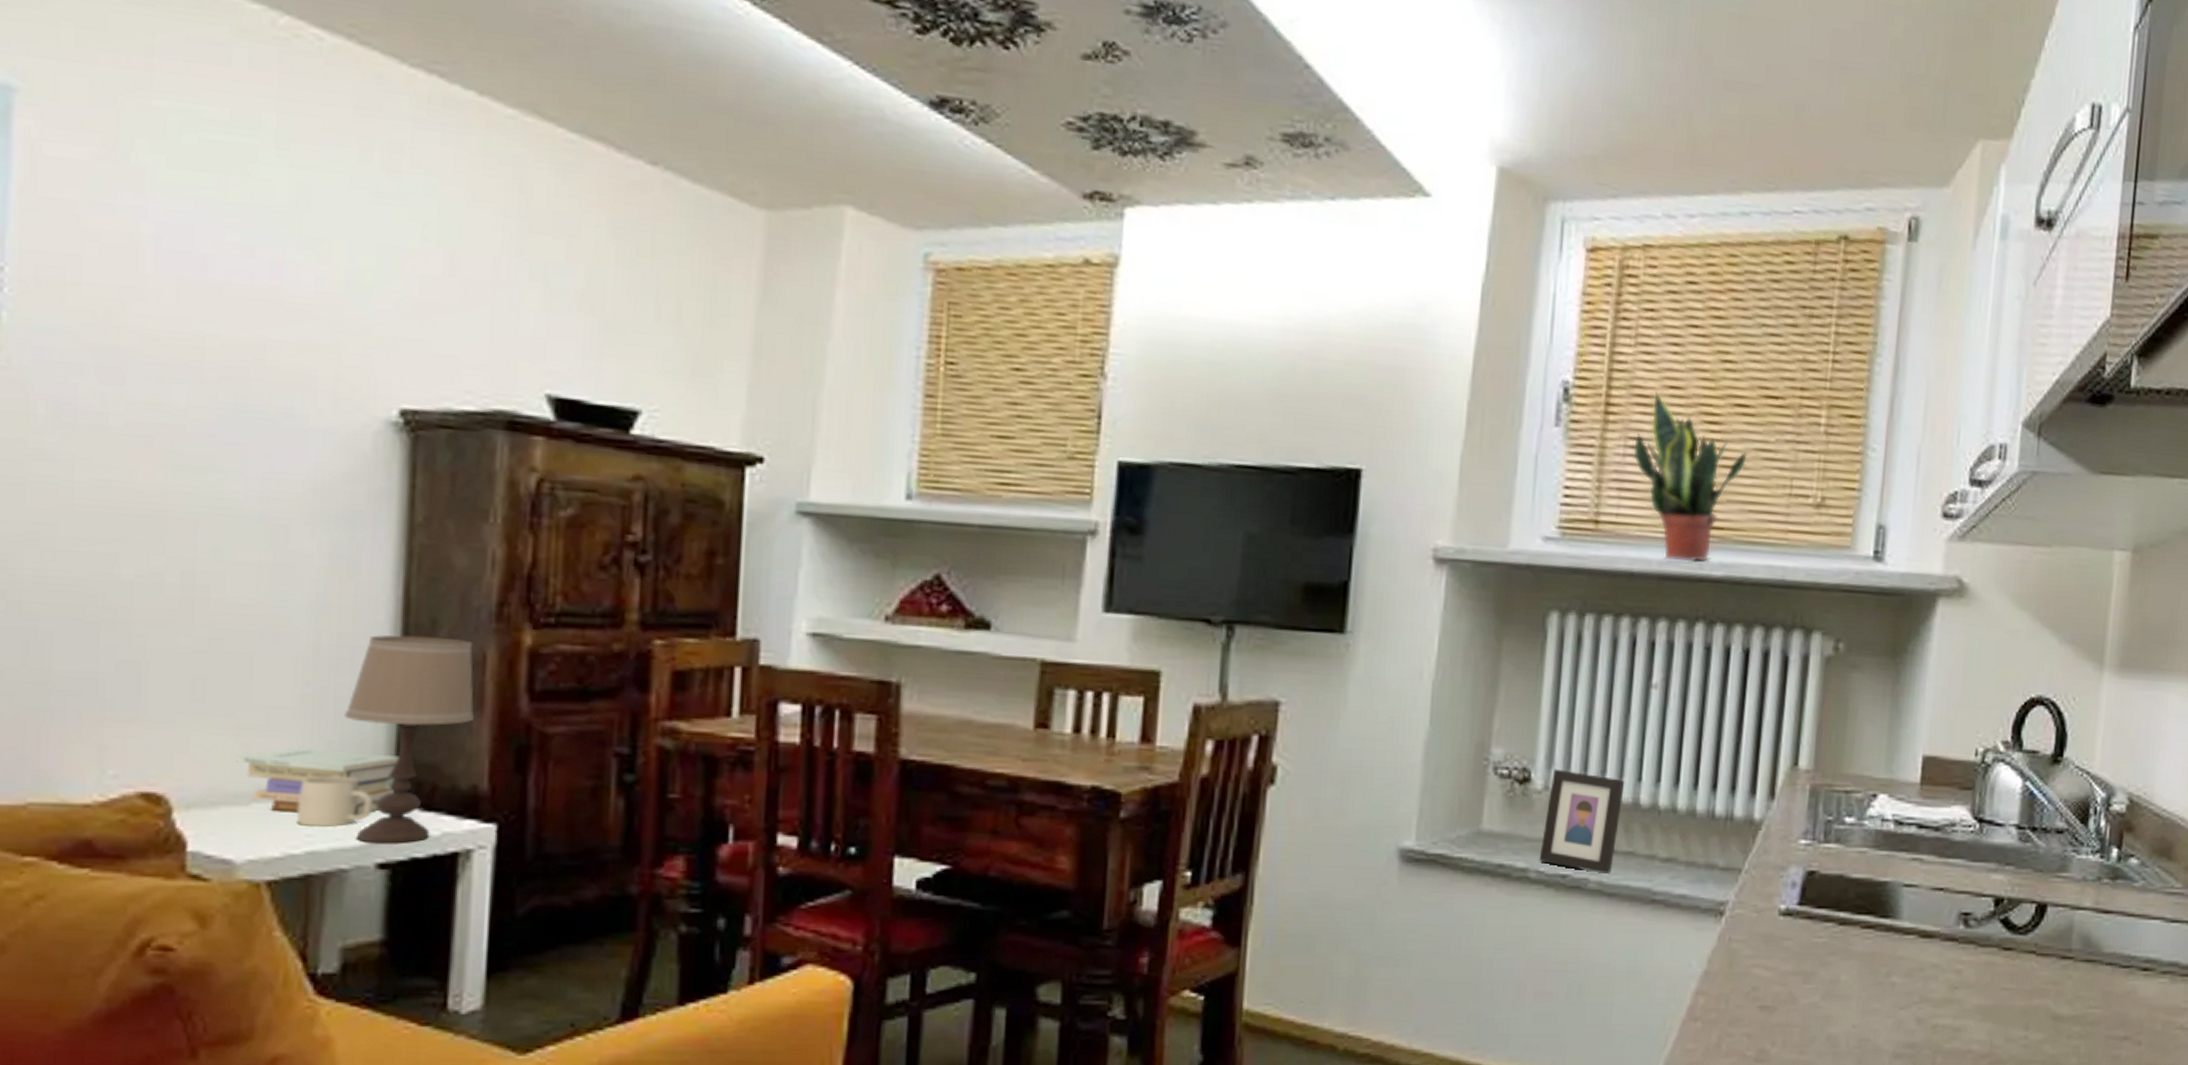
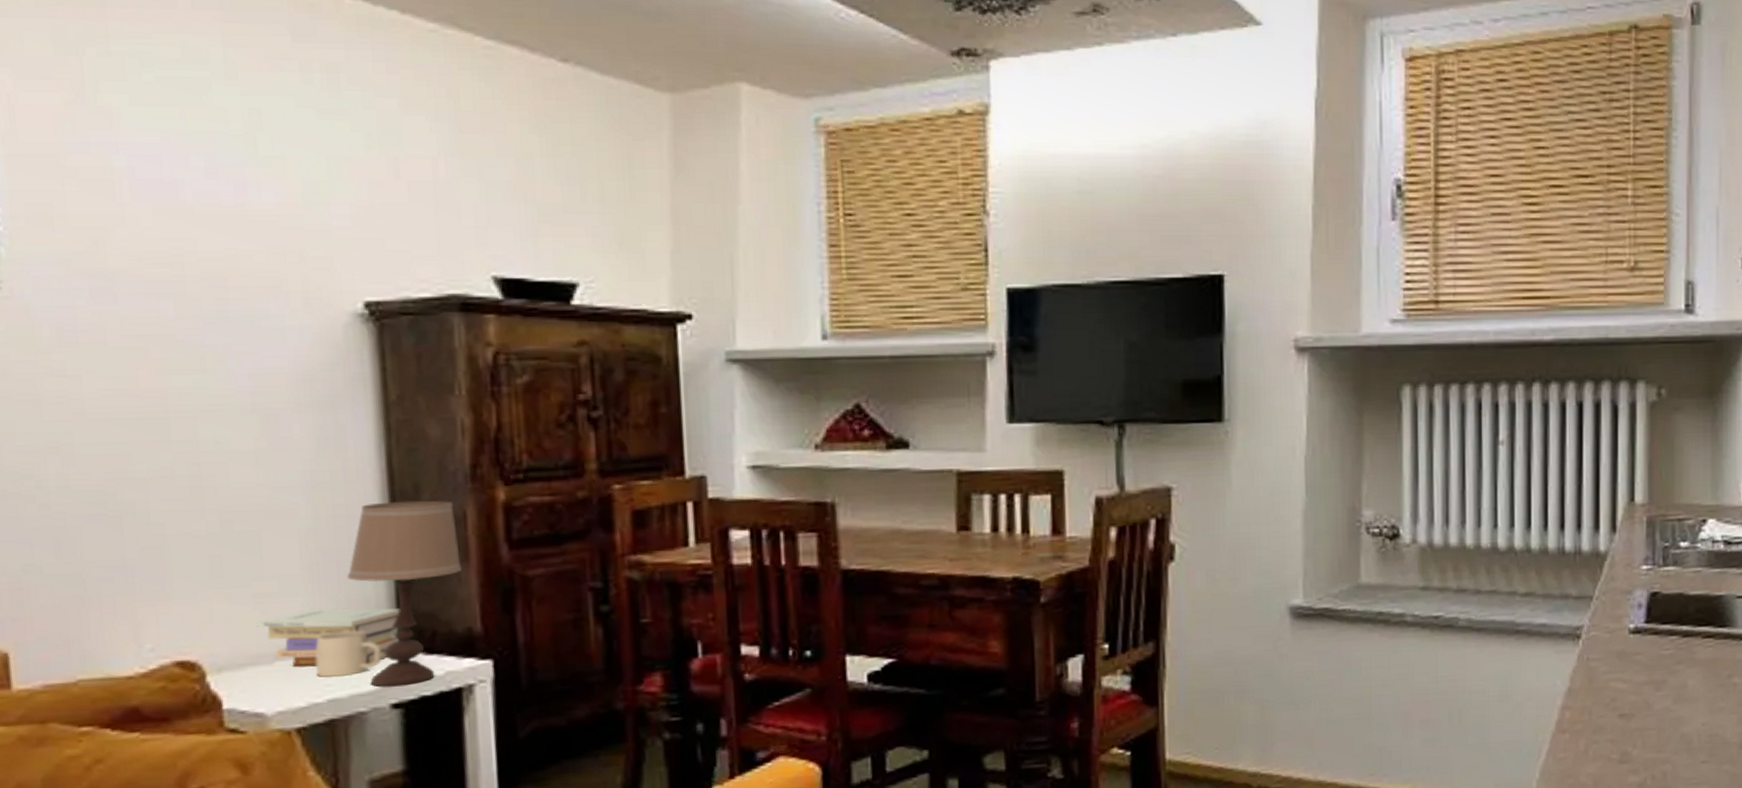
picture frame: present [1539,768,1625,874] -> none [1413,523,1483,612]
potted plant: present [1633,392,1748,562] -> none [1464,182,1566,330]

